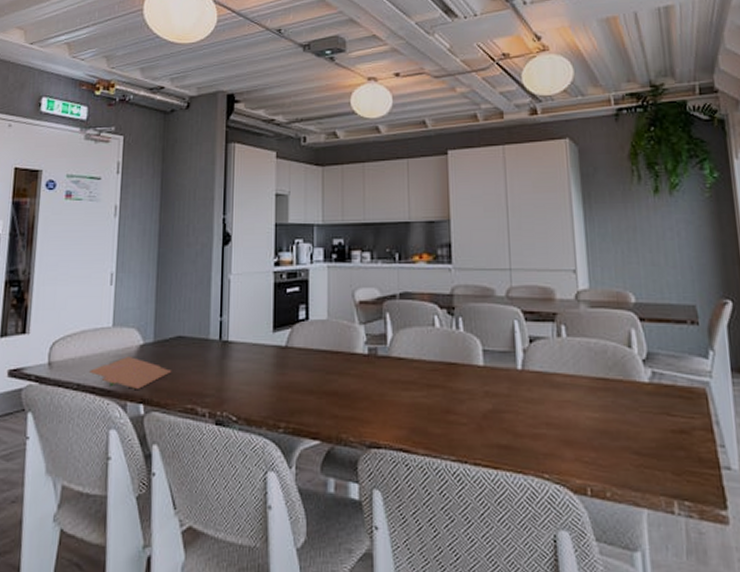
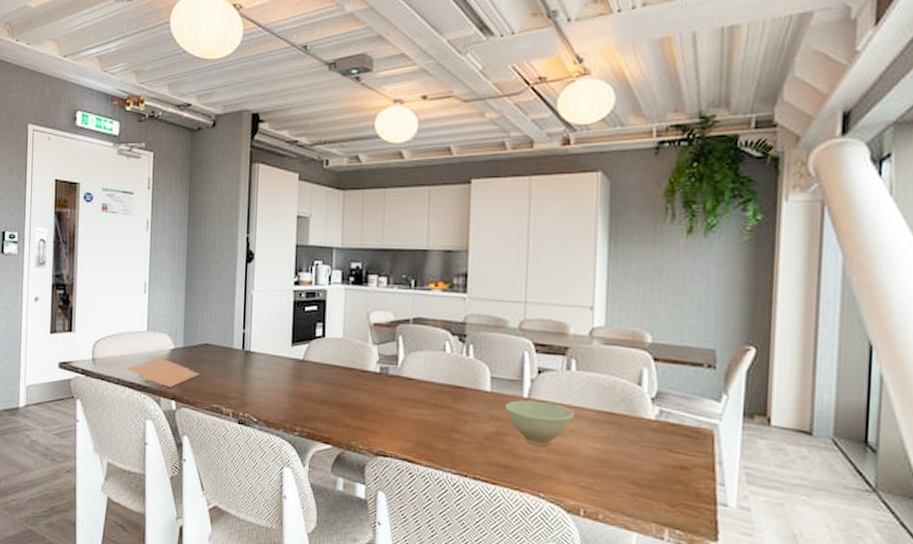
bowl: none [499,373,570,421] -> present [504,400,574,446]

